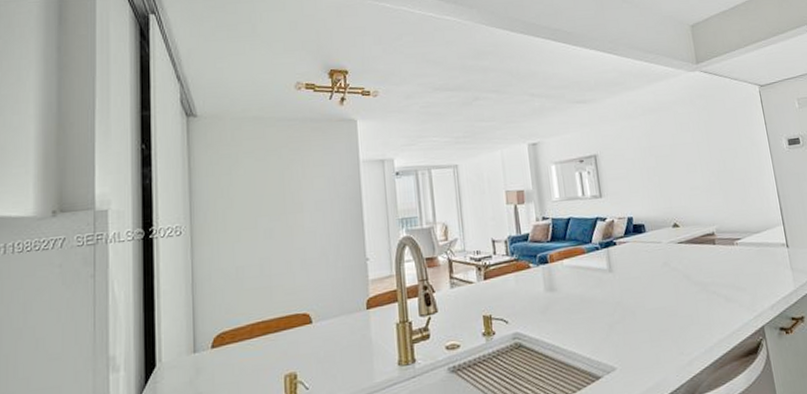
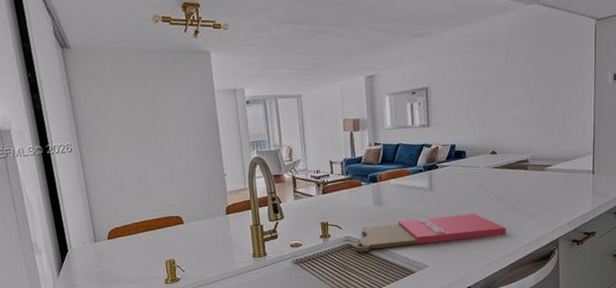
cutting board: none [525,298,703,353] -> present [355,213,506,252]

